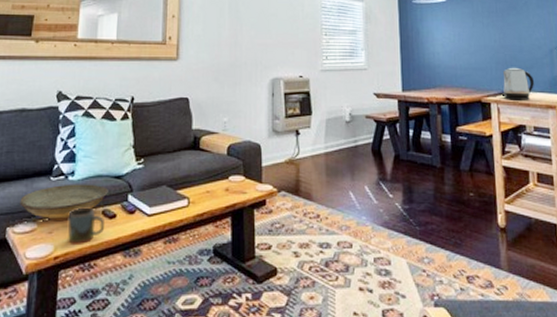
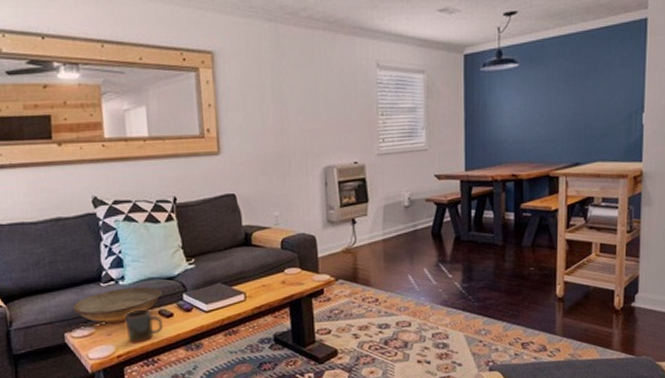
kettle: present [502,67,535,100] -> none [574,136,609,172]

